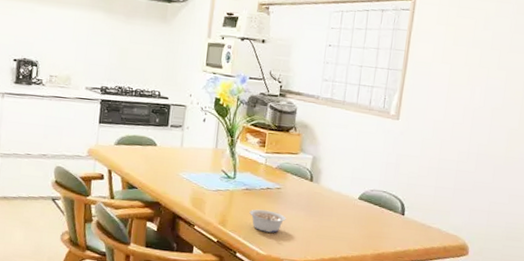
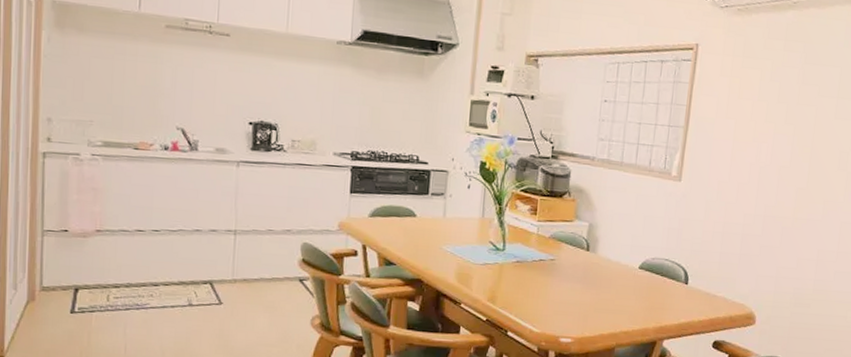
legume: present [249,209,286,233] -> none [521,283,561,309]

